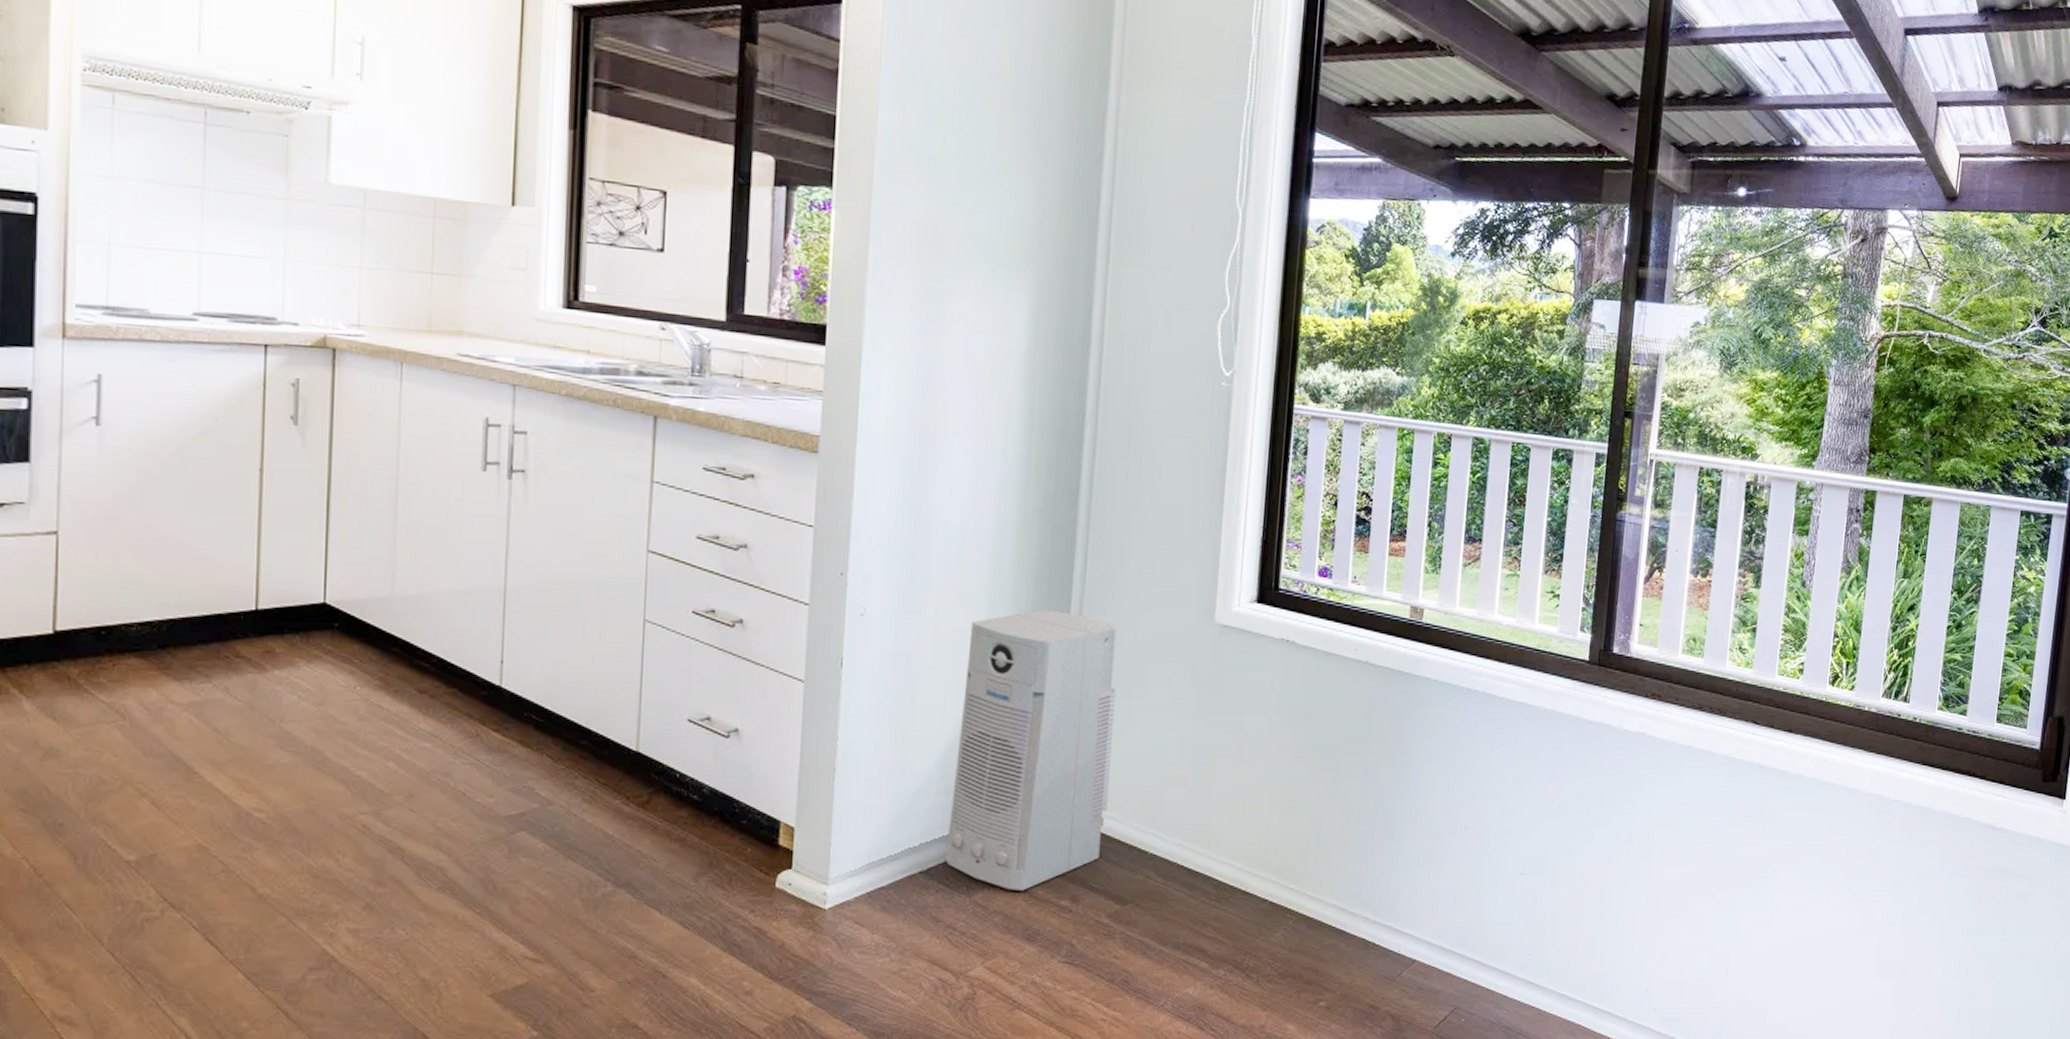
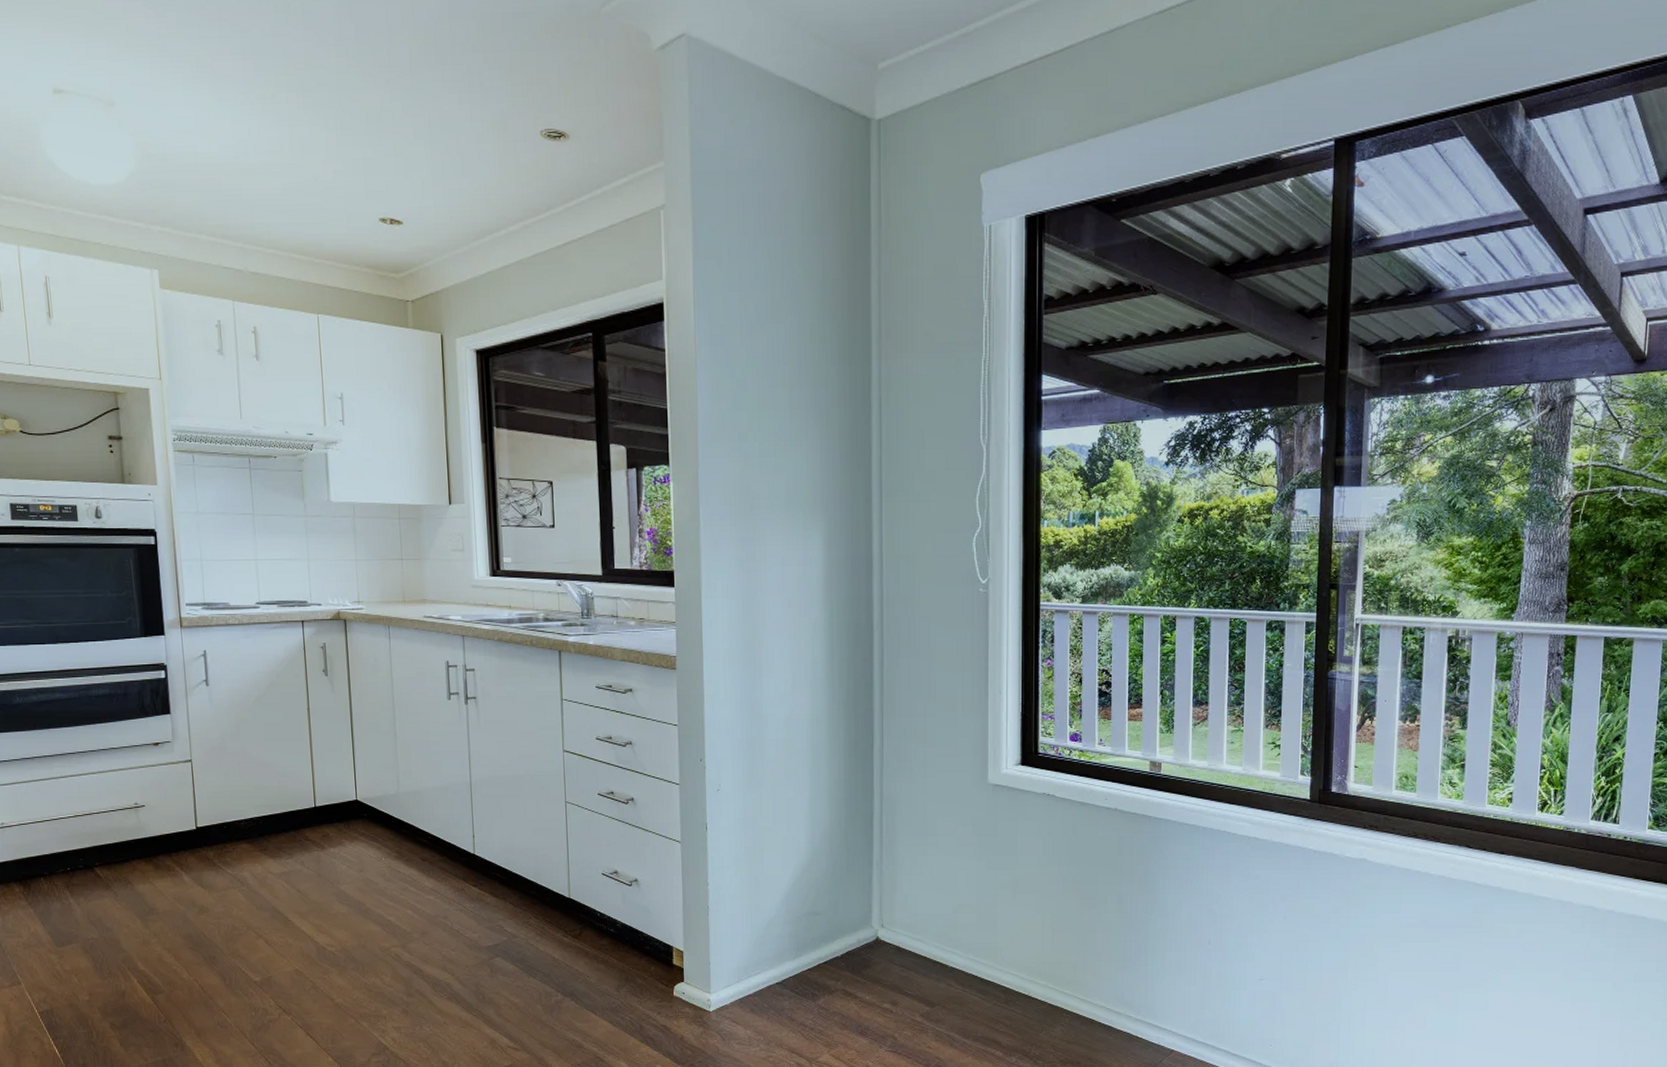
air purifier: present [945,609,1117,891] -> none [794,779,914,997]

